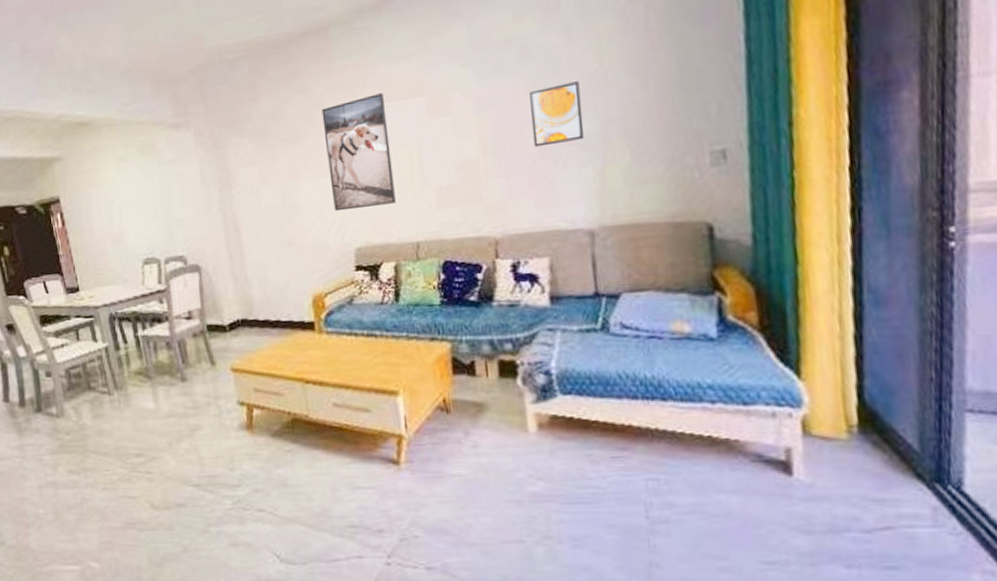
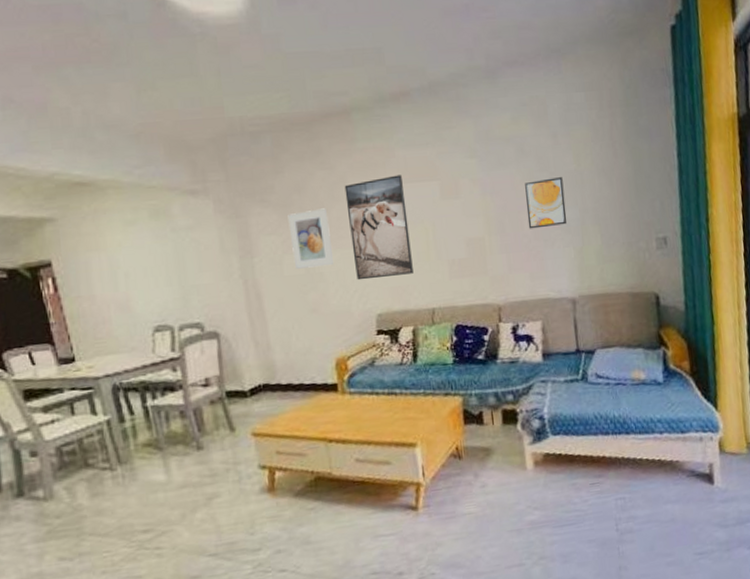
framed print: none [264,135,311,201] -> present [288,208,334,269]

